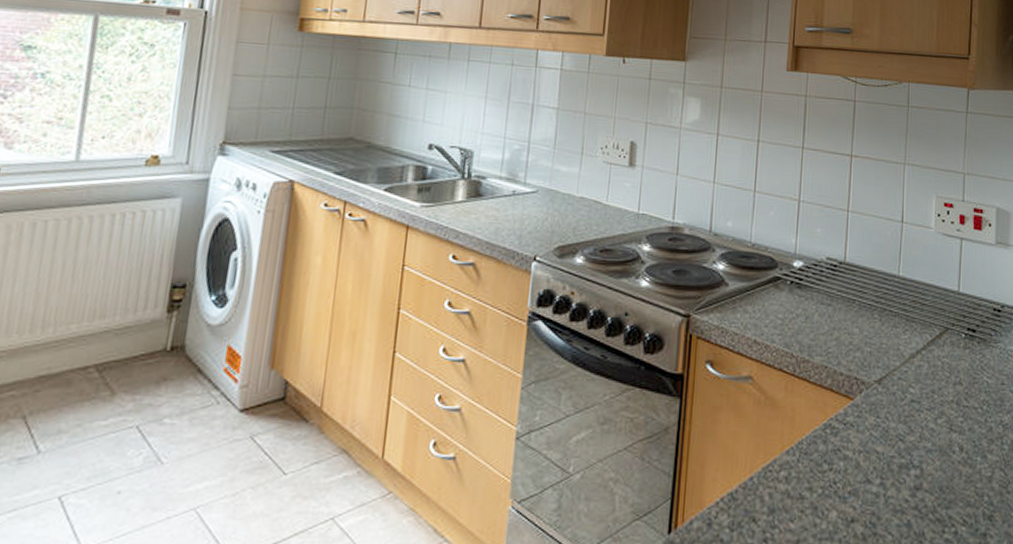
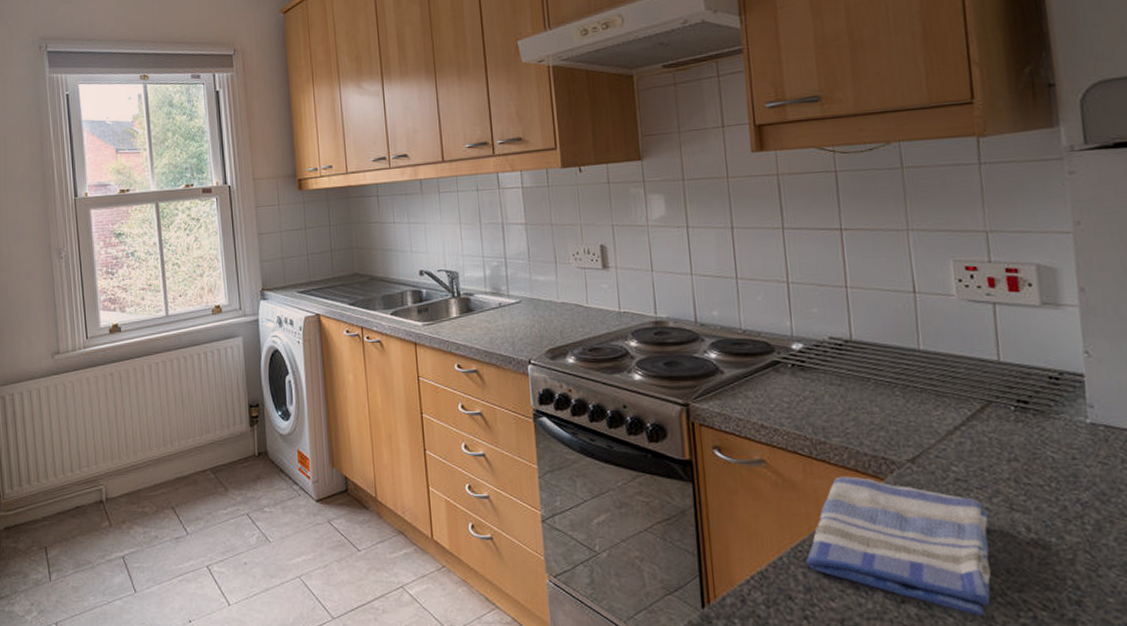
dish towel: none [774,395,933,533] -> present [806,476,992,616]

